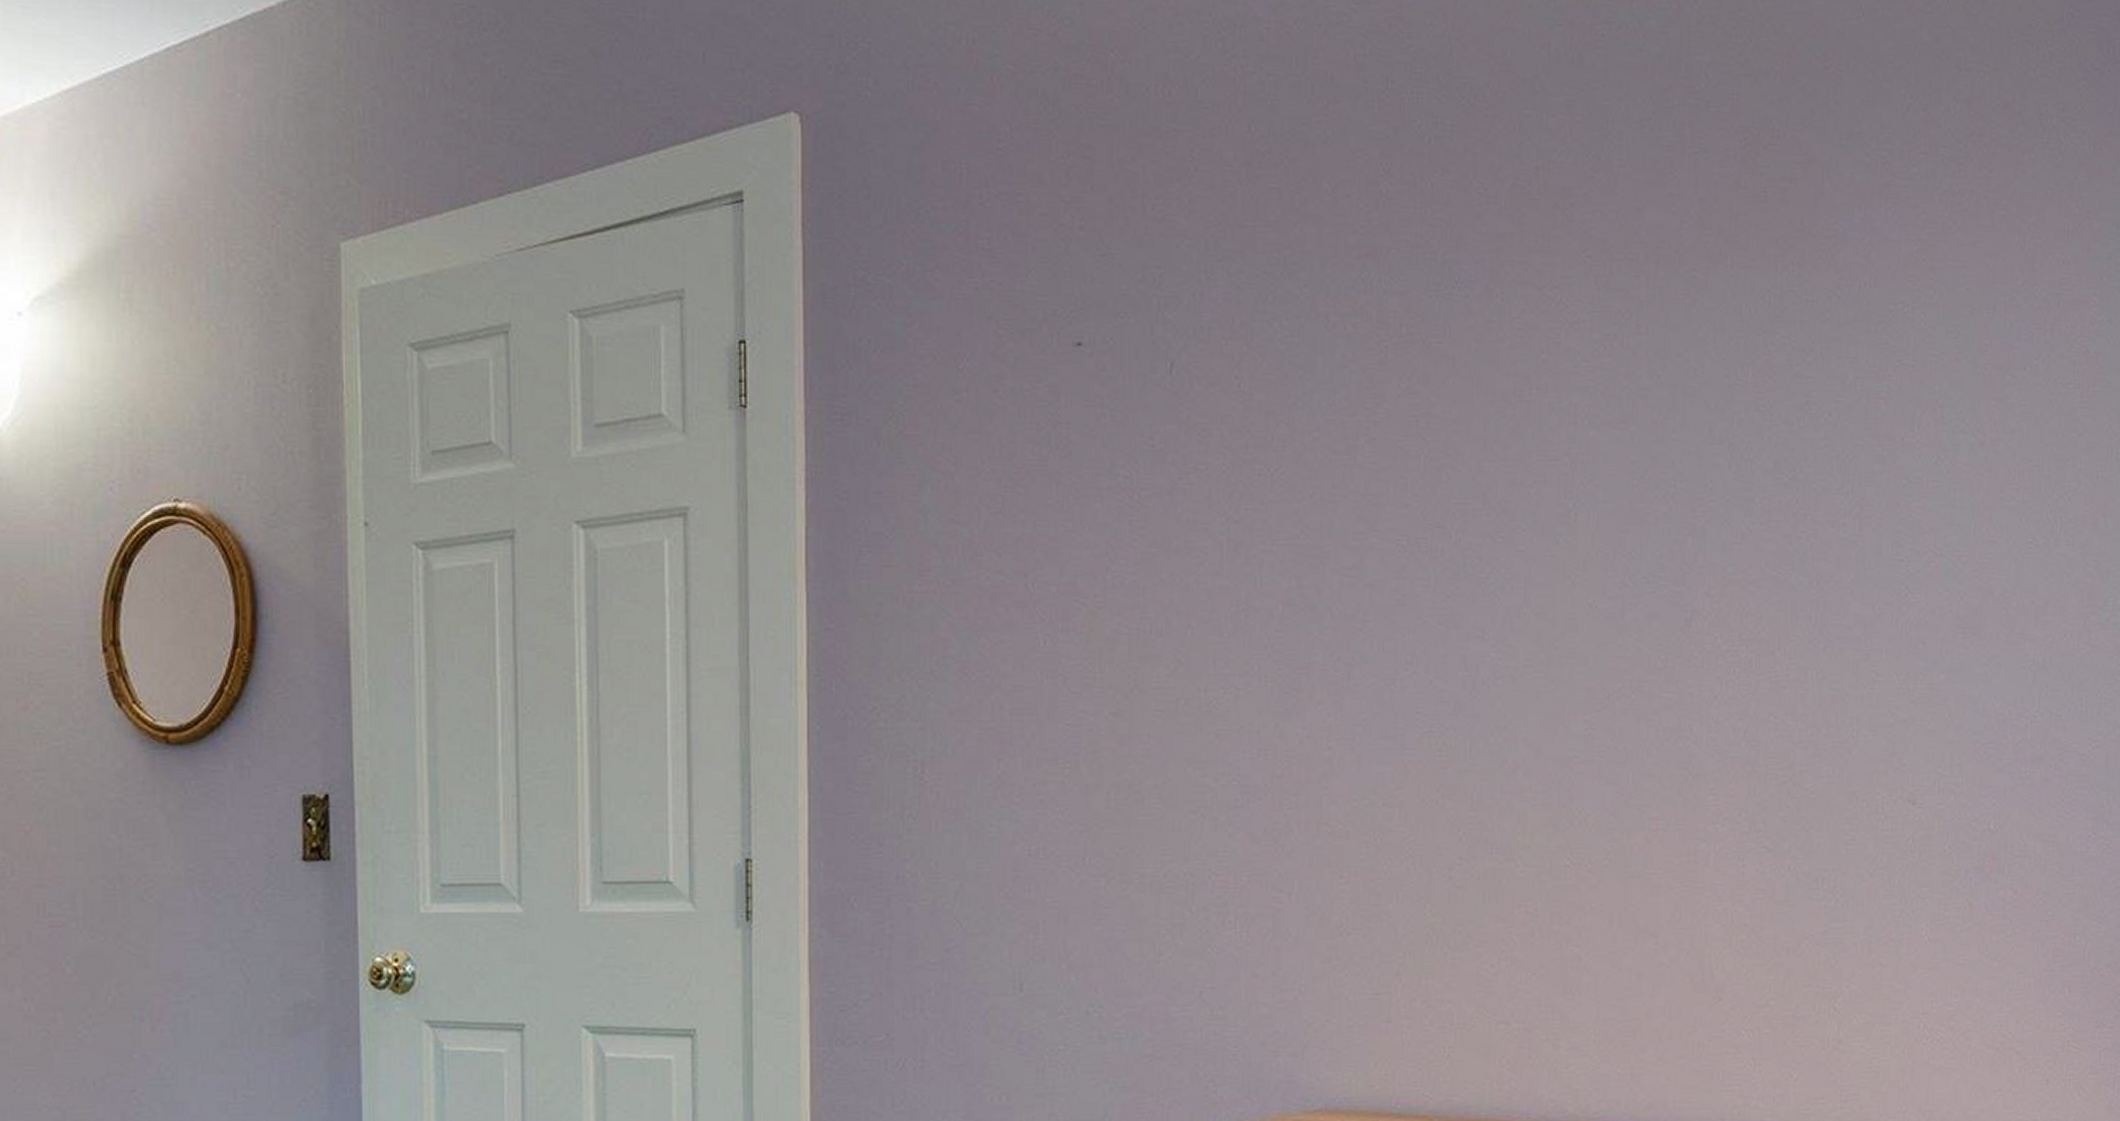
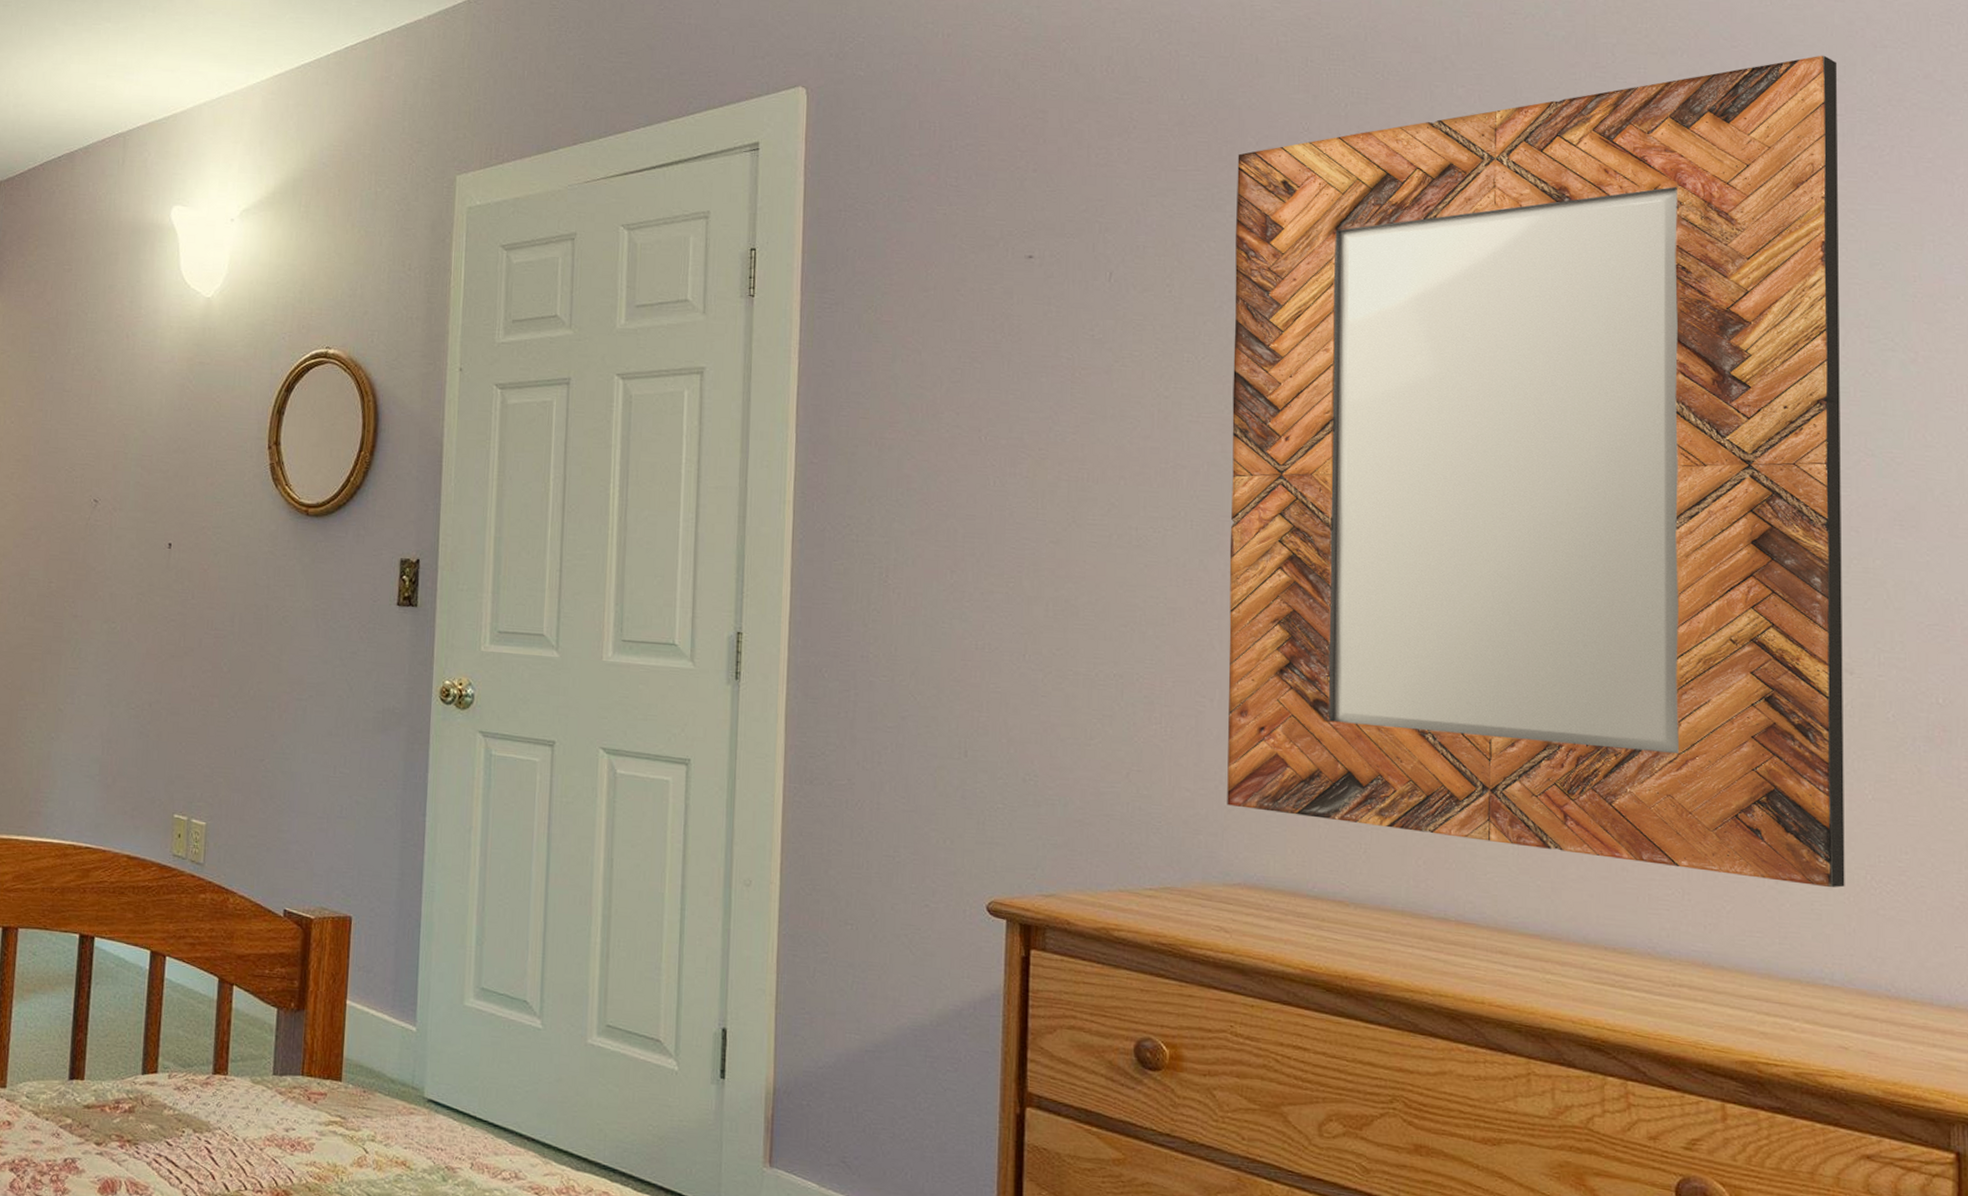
home mirror: none [1307,79,1923,1042] -> present [1227,55,1845,888]

